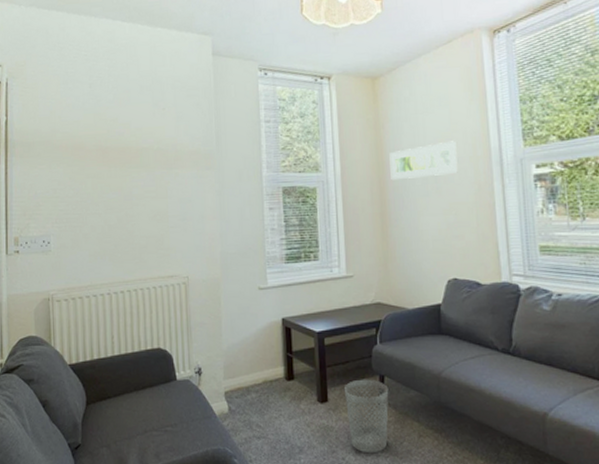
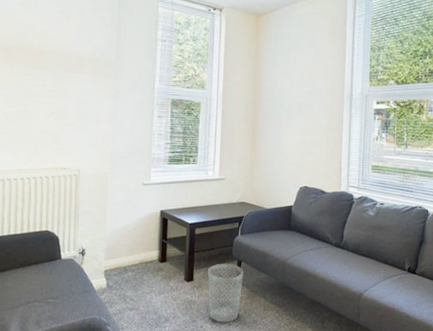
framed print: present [389,140,458,181] -> none [263,75,318,103]

